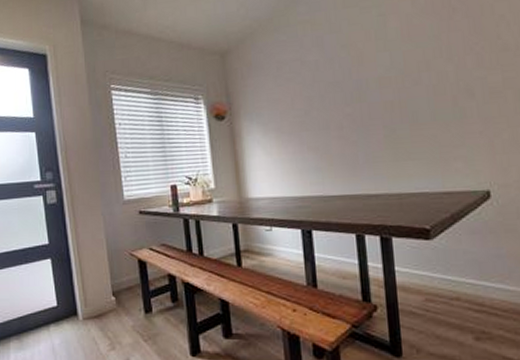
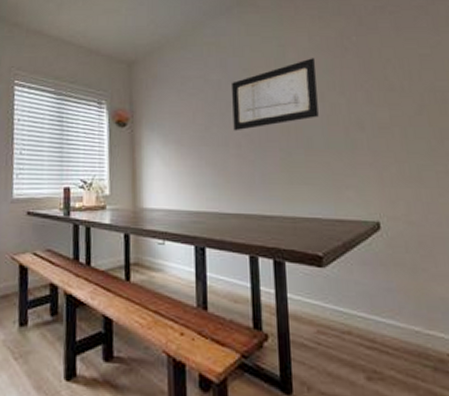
wall art: none [330,24,424,113] -> present [232,58,319,131]

